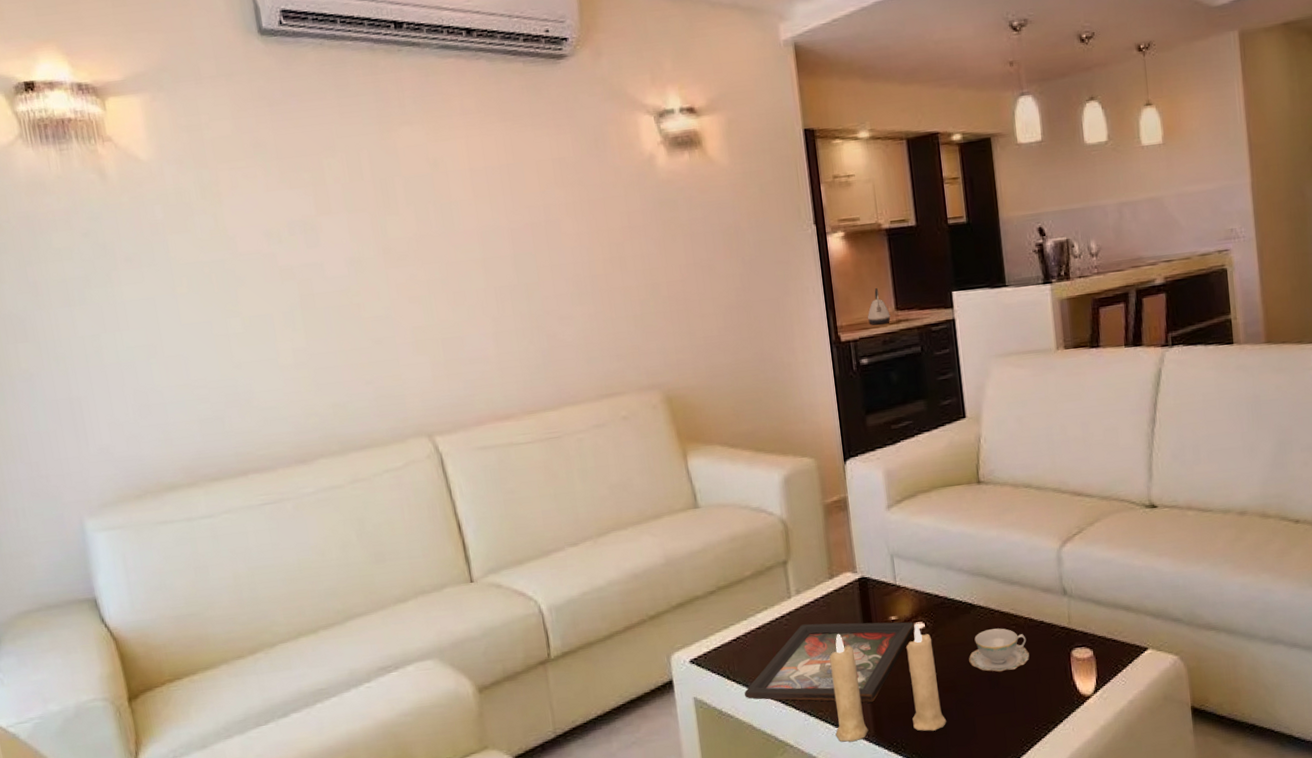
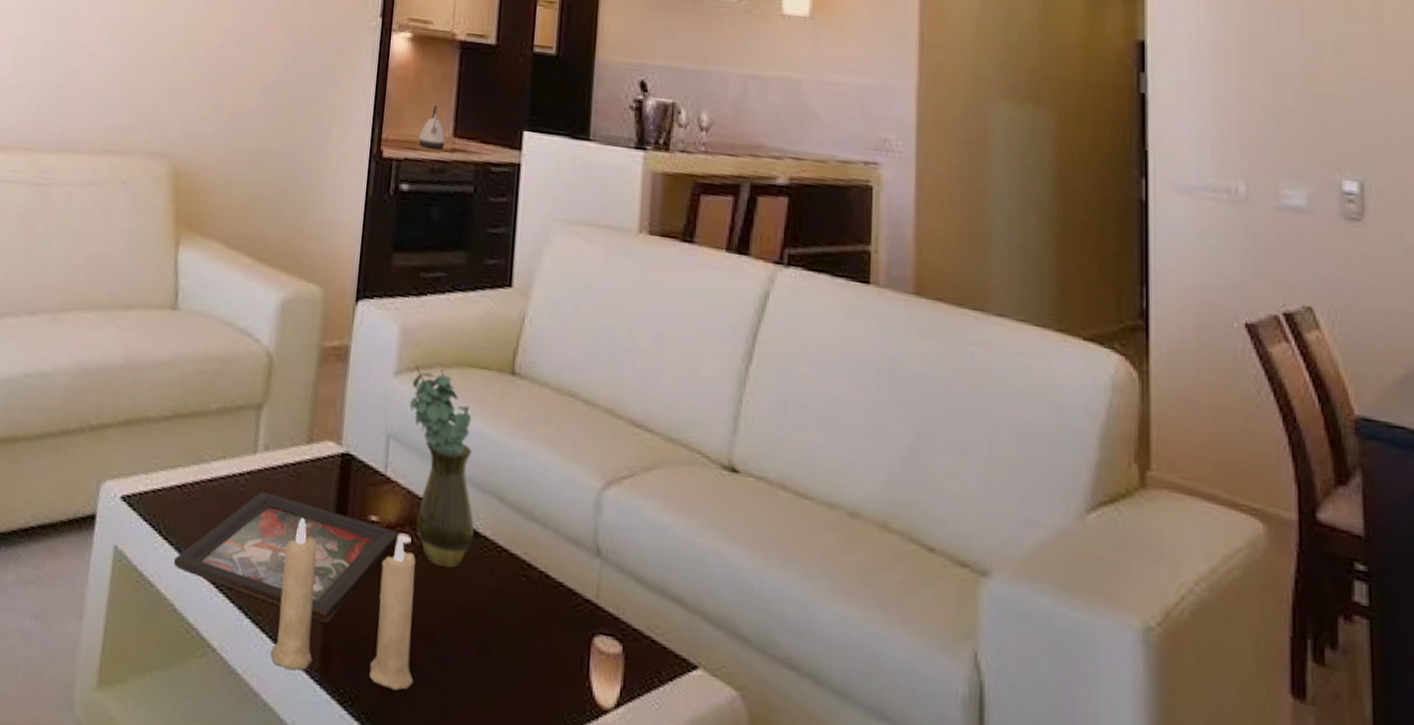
vase: none [901,494,971,637] -> present [409,365,474,568]
teacup: present [969,628,1030,672] -> none [457,571,537,639]

